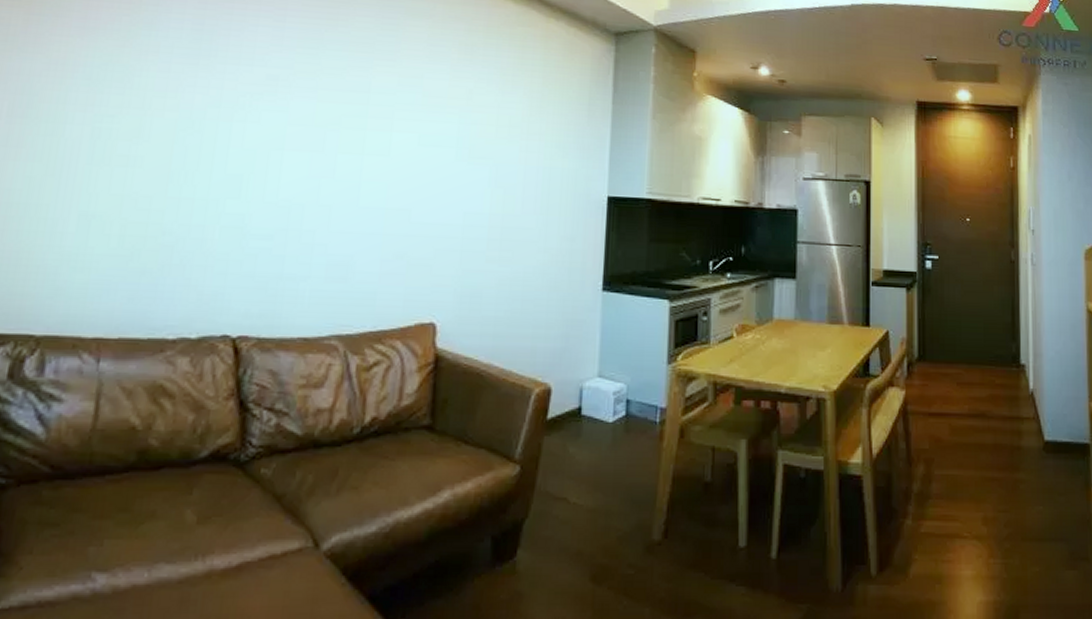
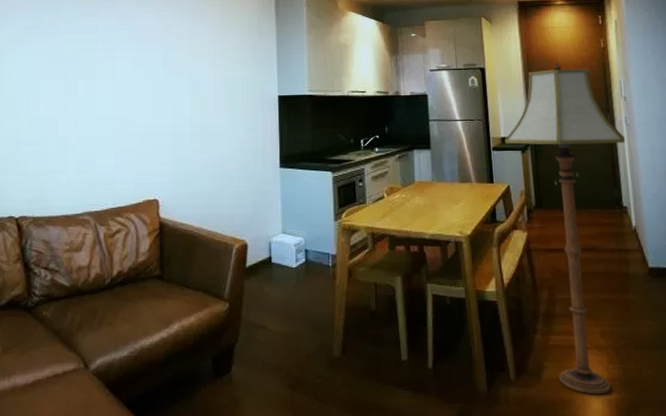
floor lamp: none [887,180,1030,596] -> present [504,61,626,395]

